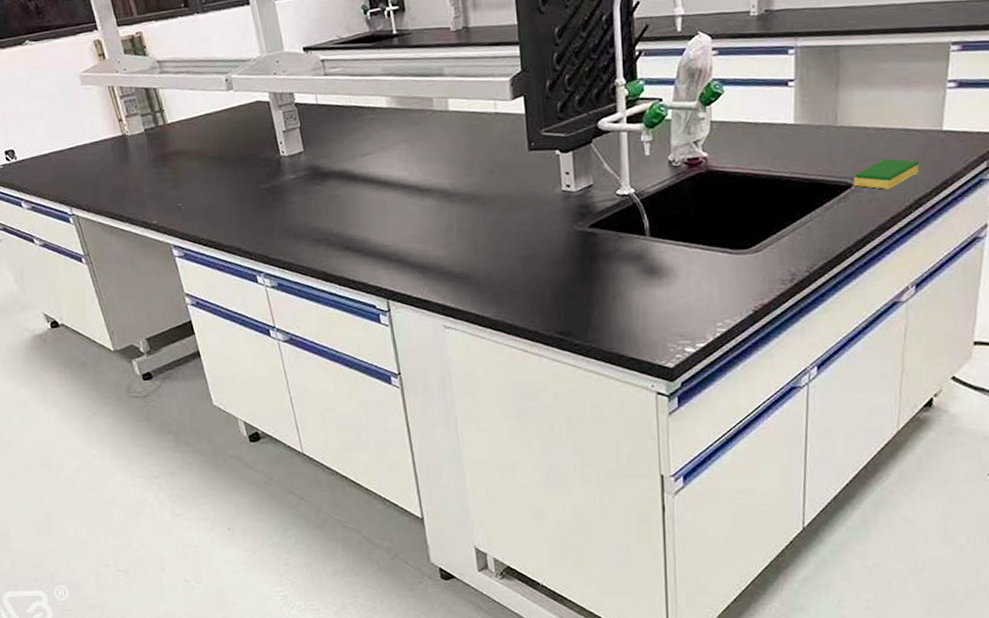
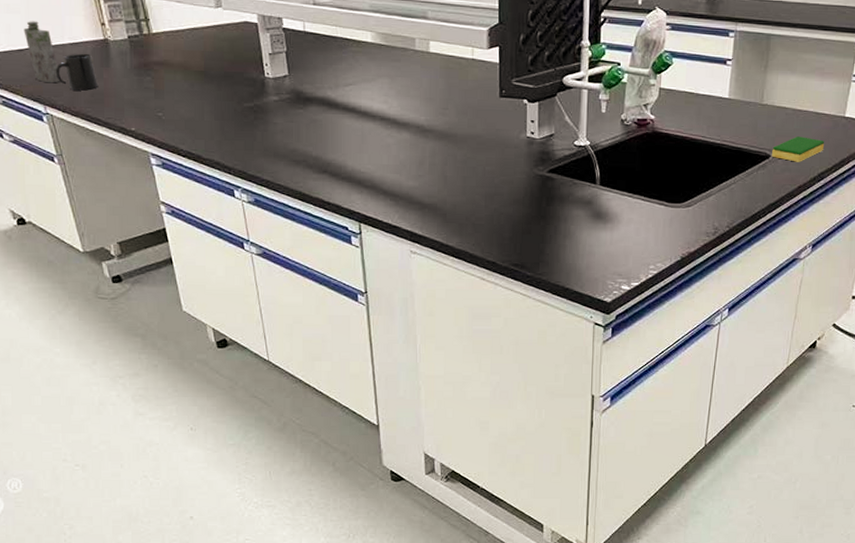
flask: none [47,125,83,185] -> present [24,21,59,83]
mug: none [78,151,120,189] -> present [55,53,99,91]

